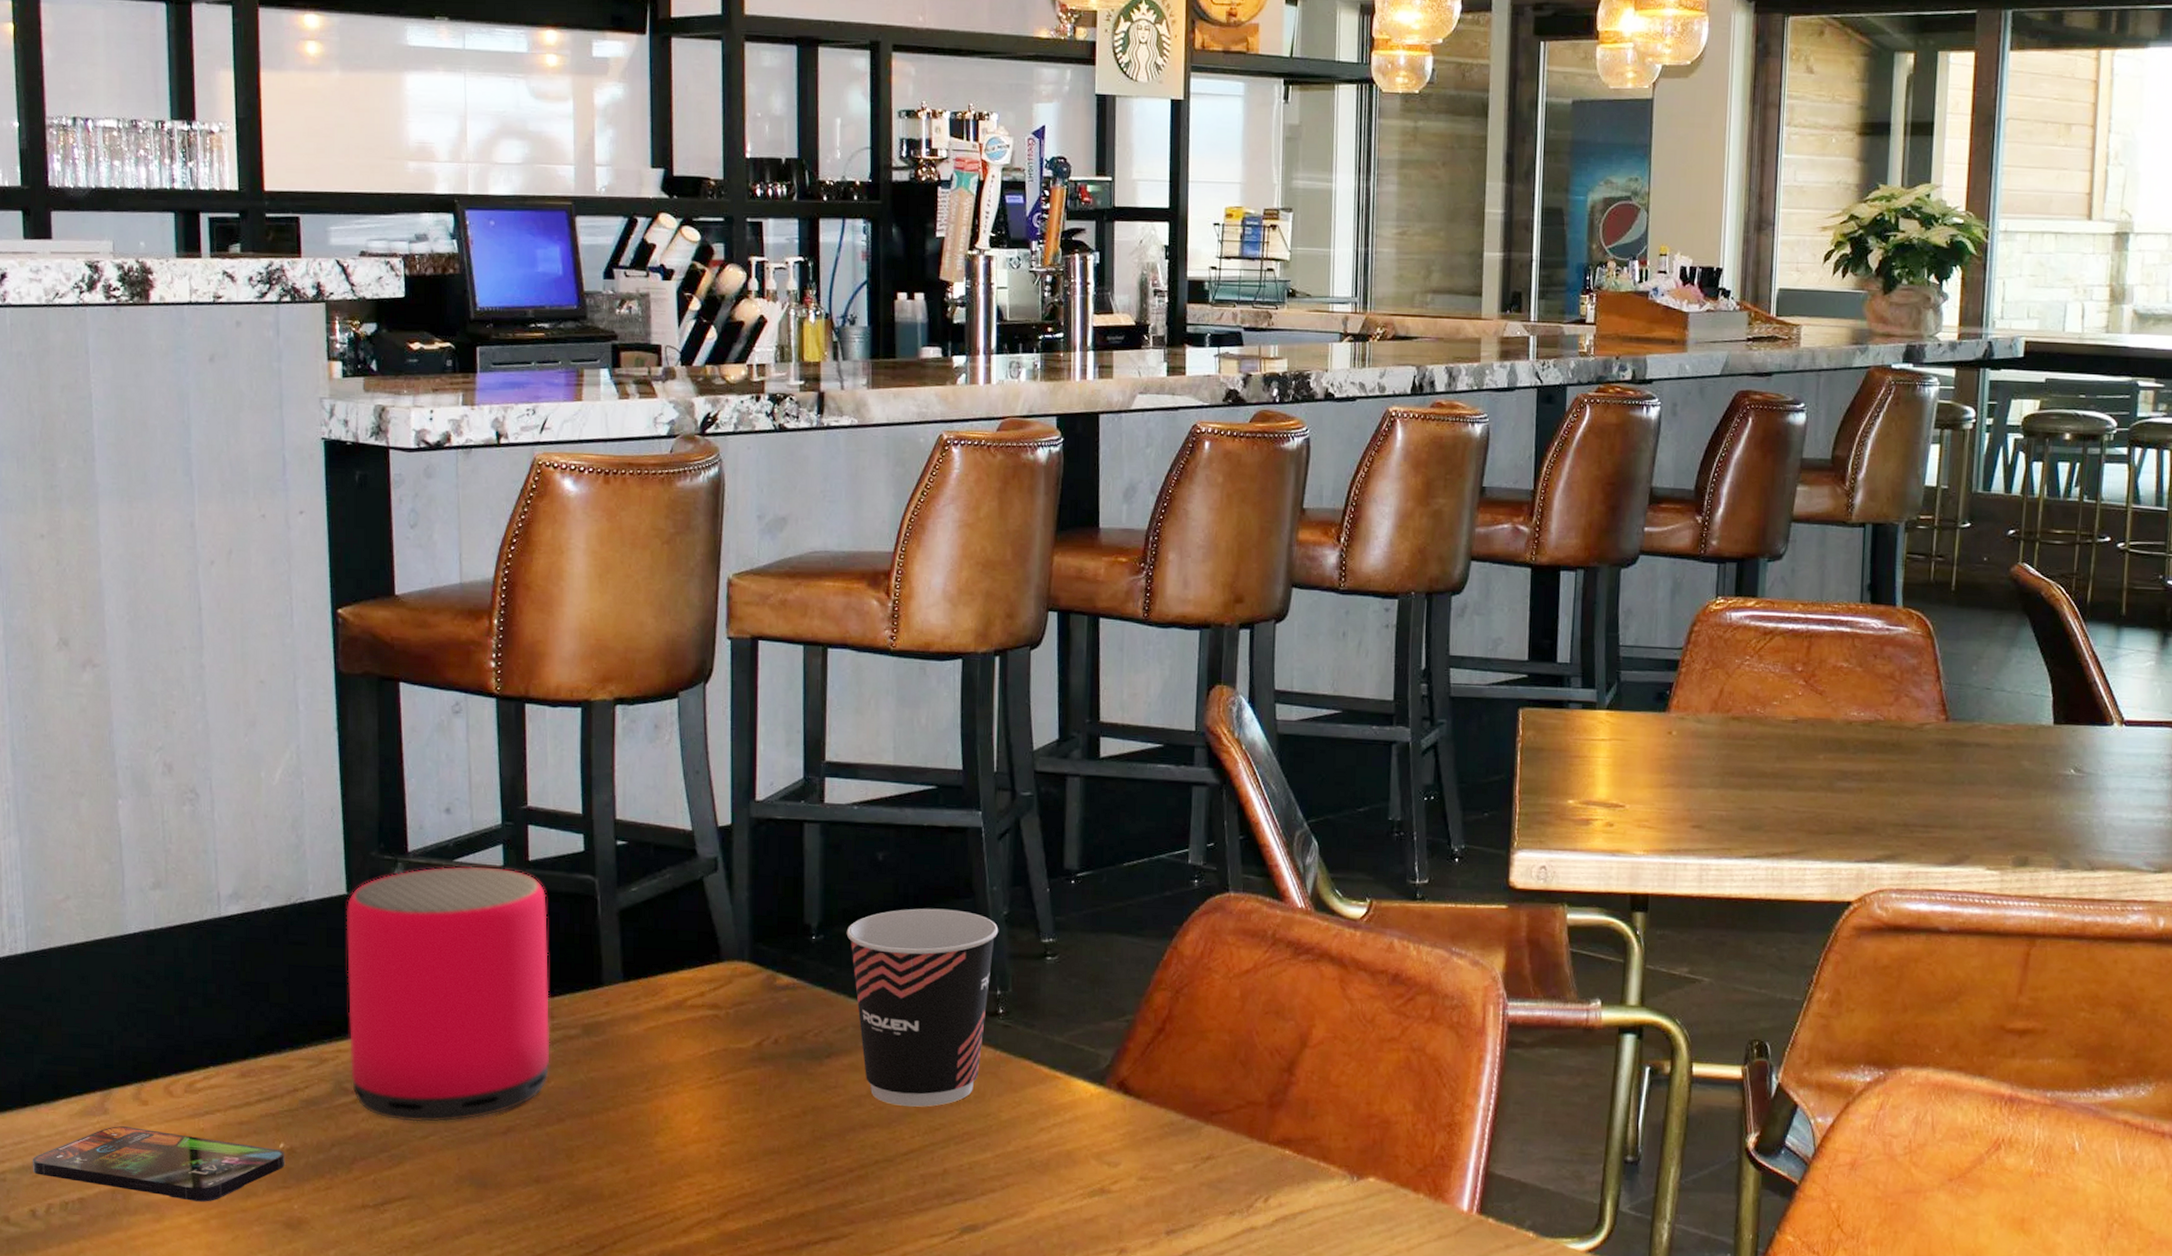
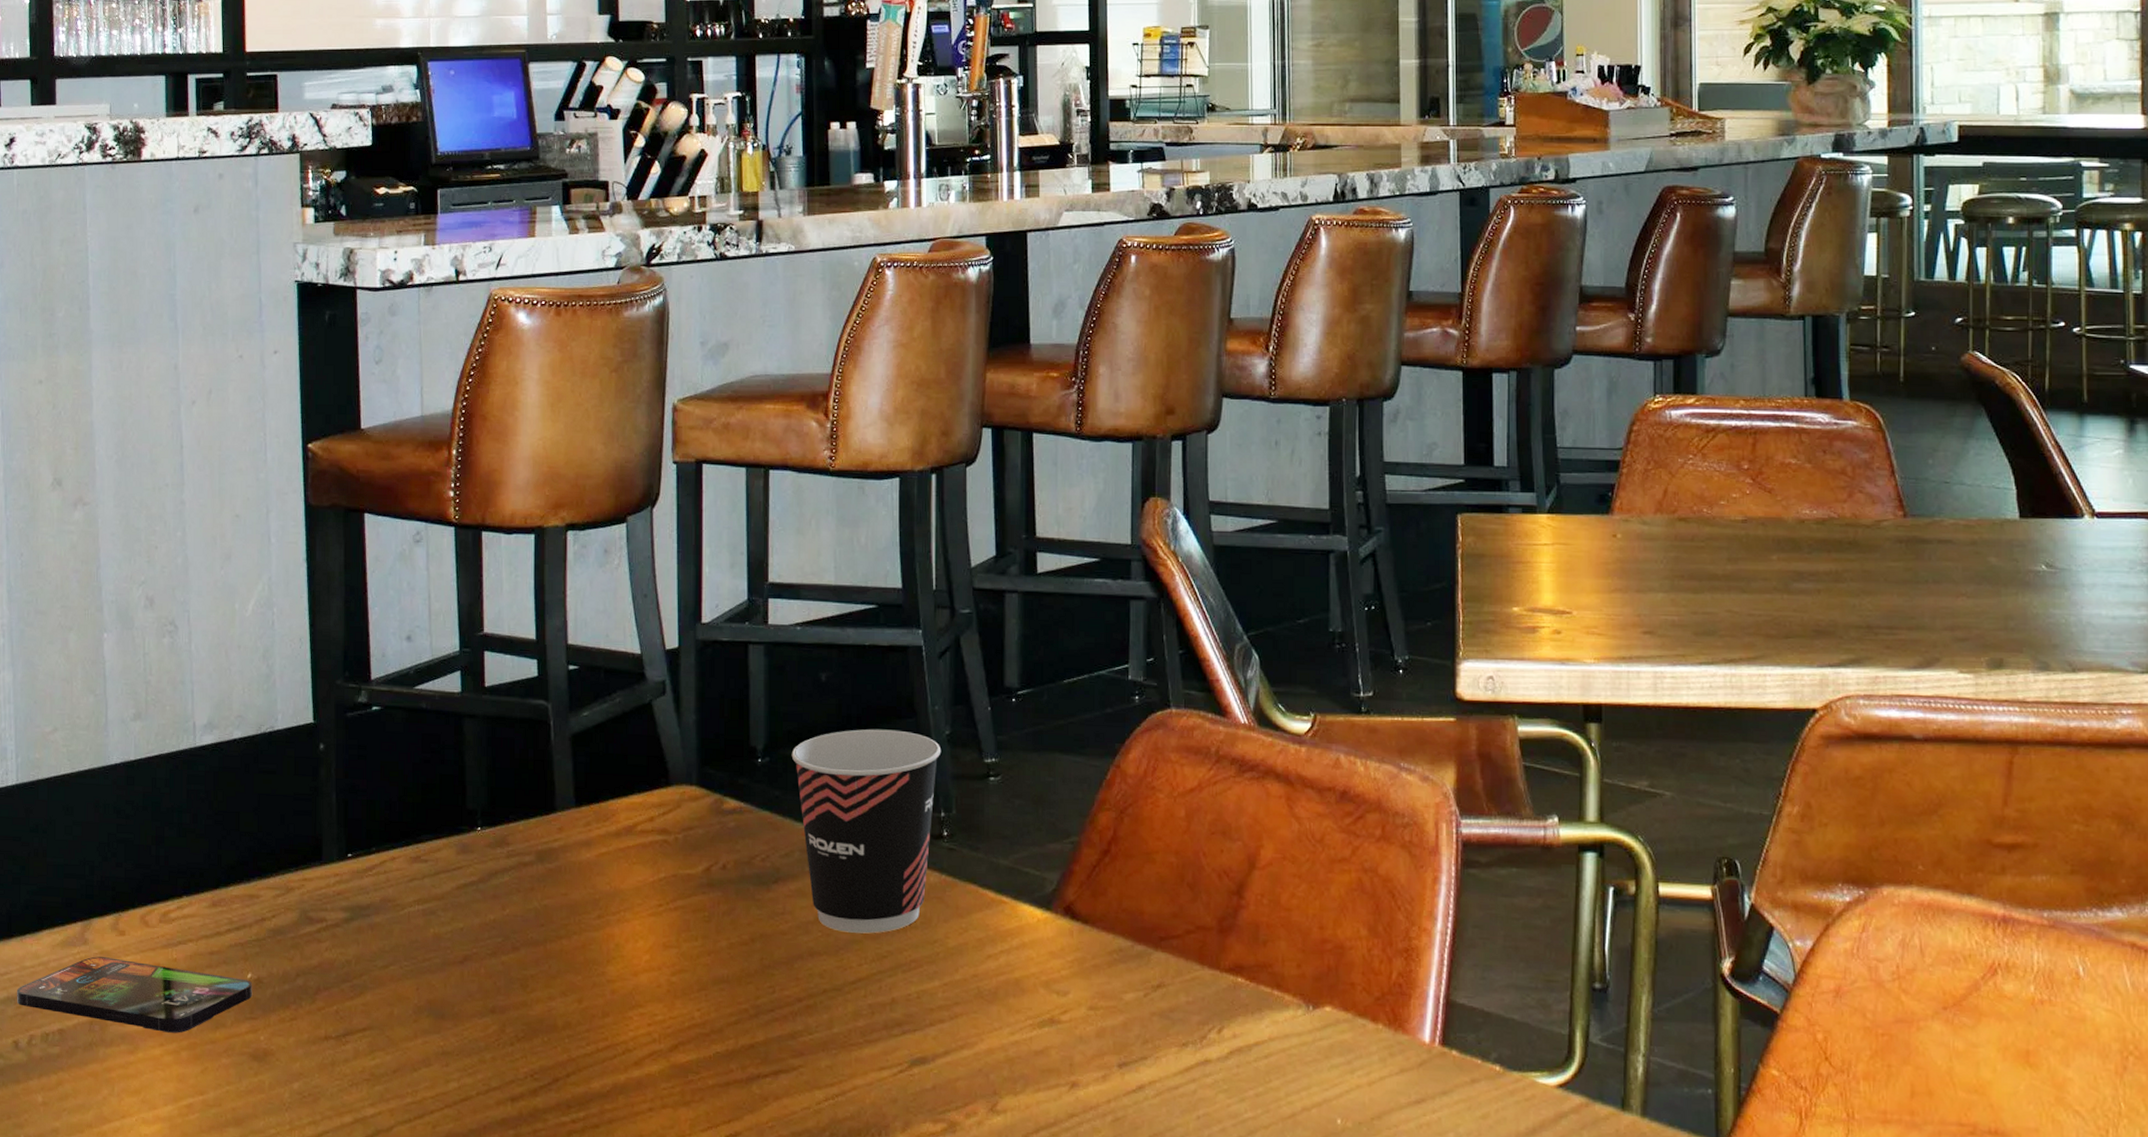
speaker: present [347,866,550,1122] -> none [313,693,505,951]

